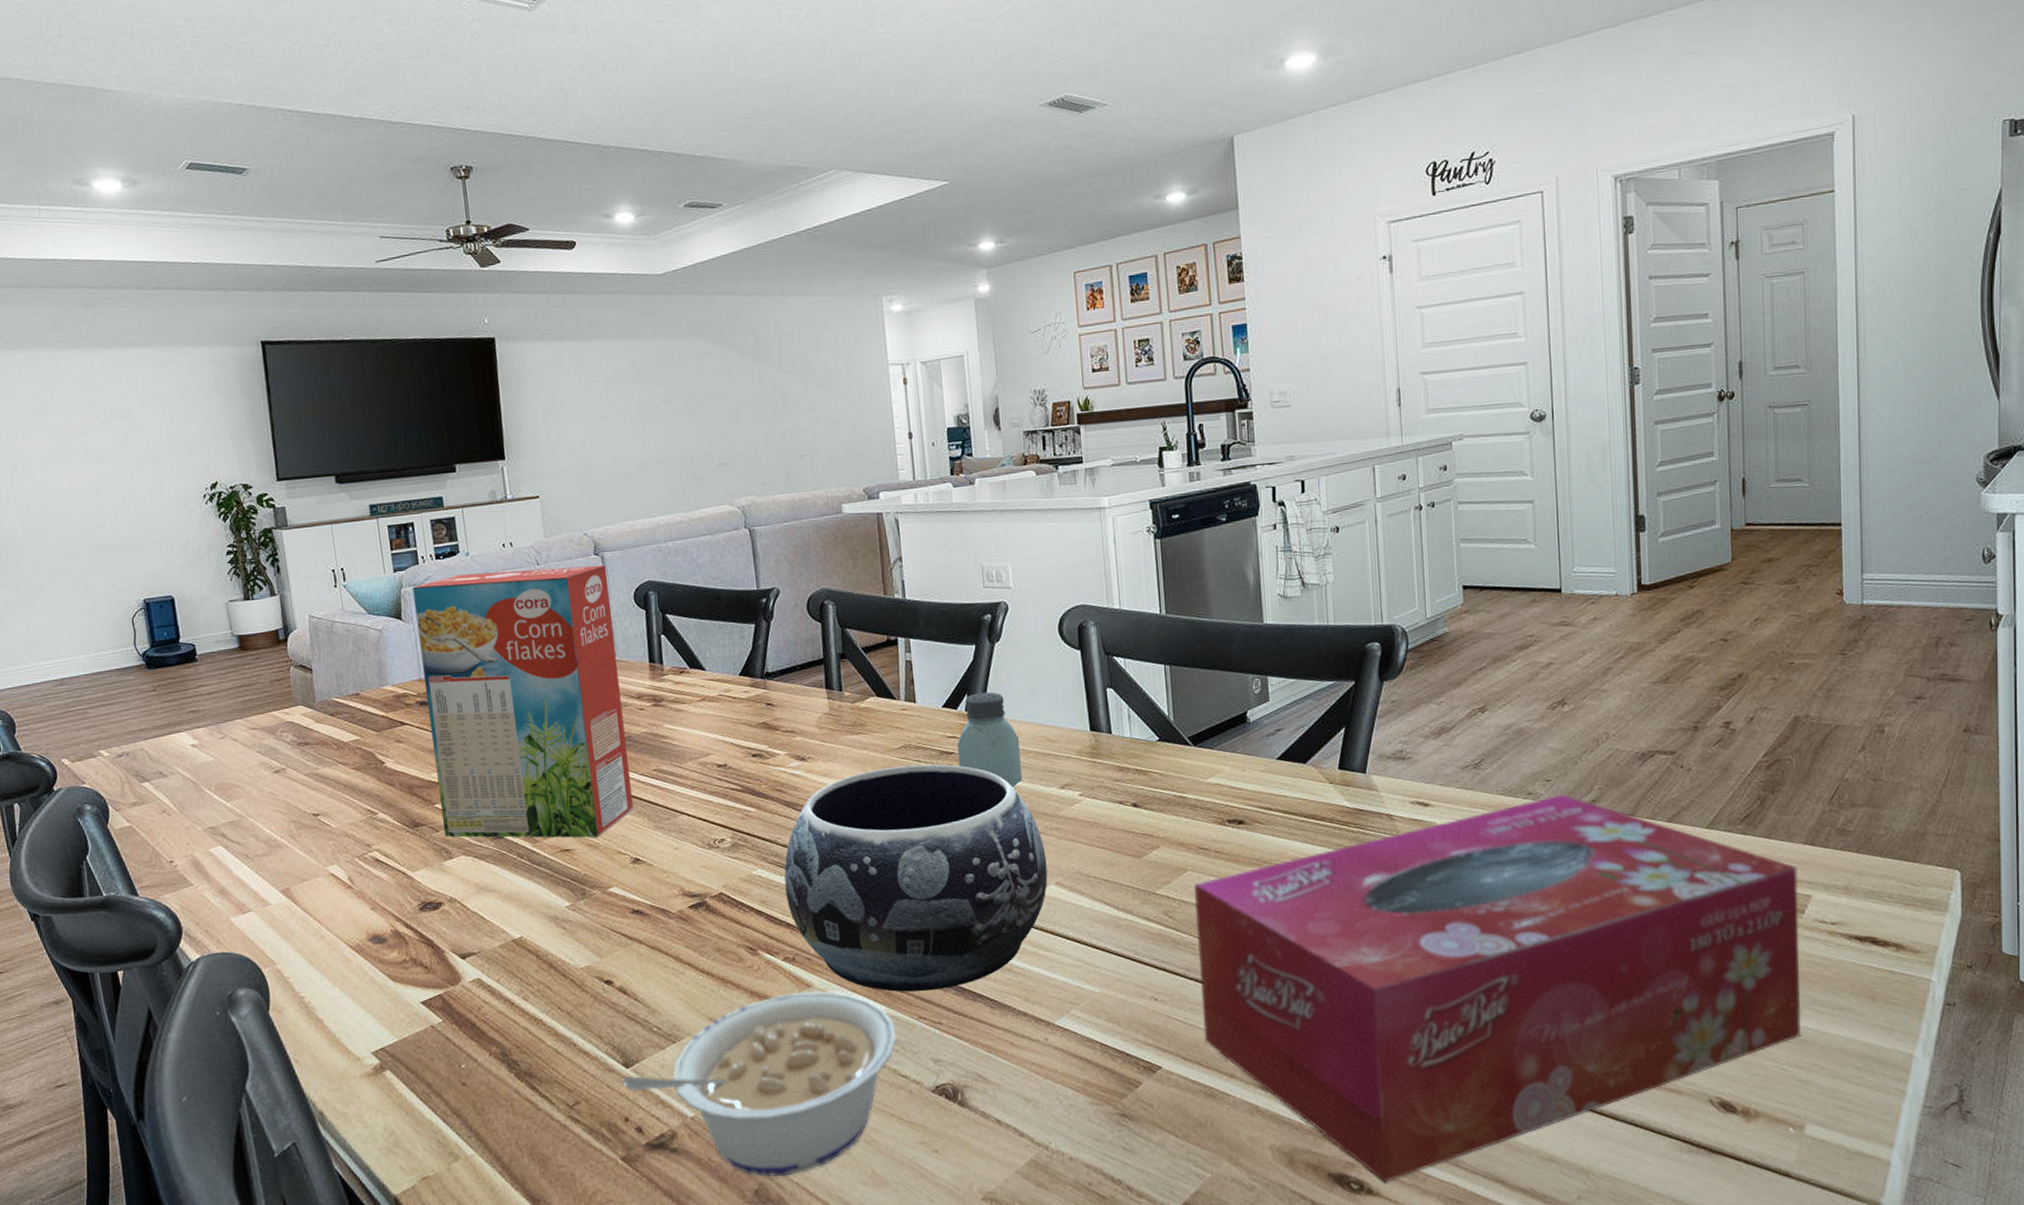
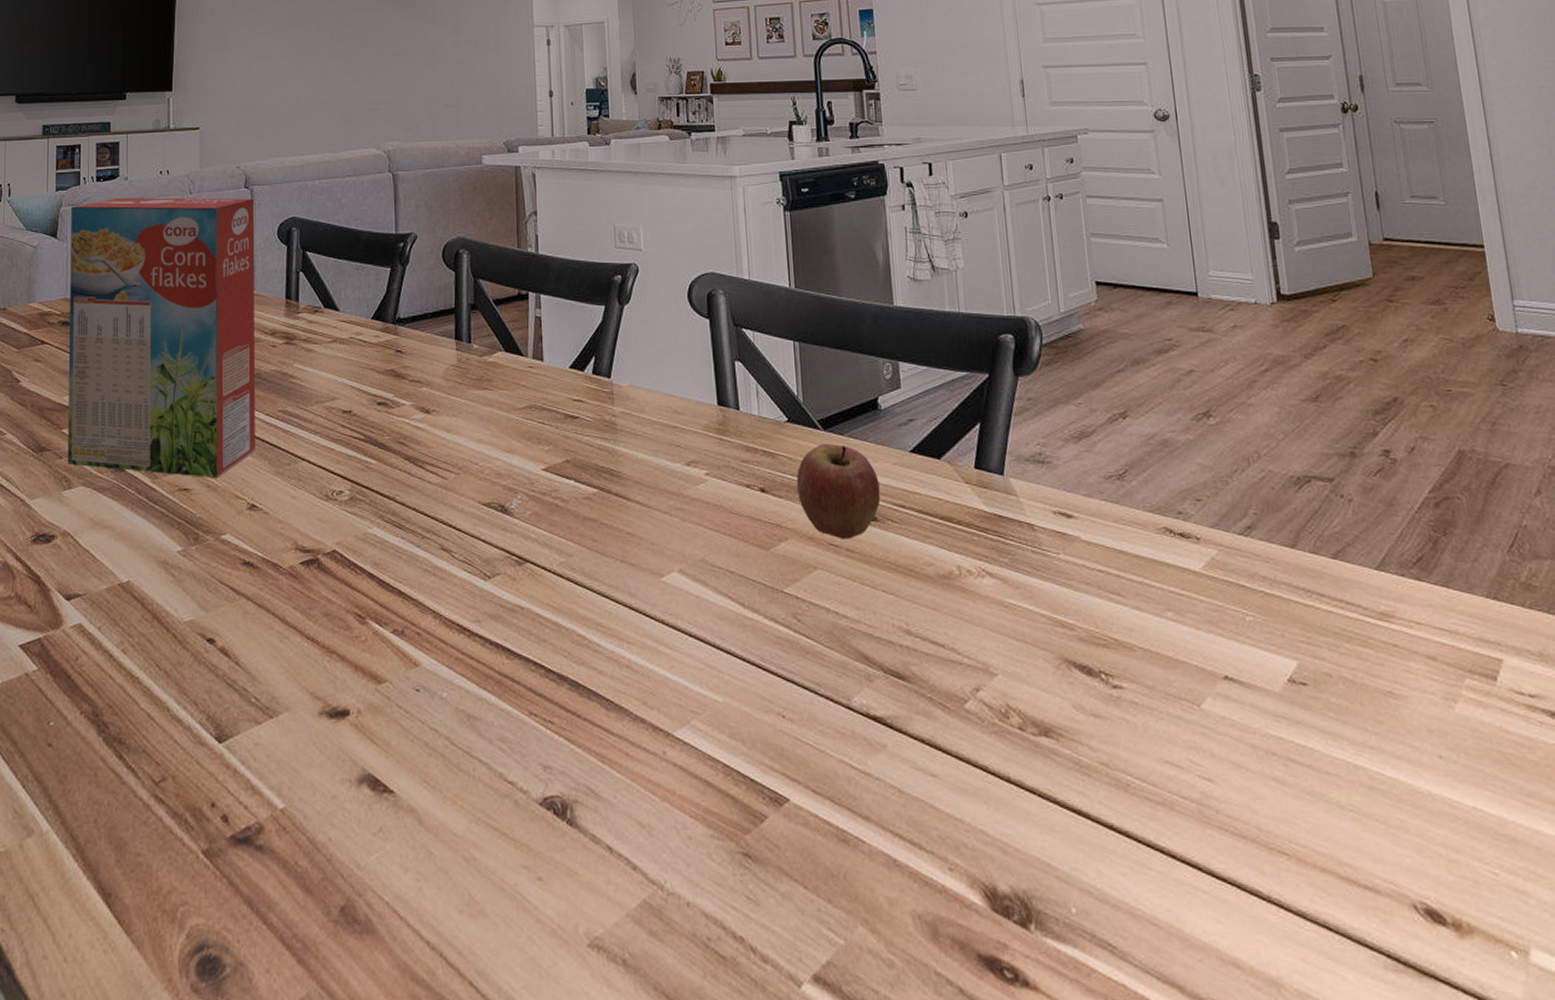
legume: present [622,990,897,1177] -> none [213,670,504,893]
decorative bowl: present [784,764,1048,992] -> none [400,427,671,682]
saltshaker: present [956,692,1023,788] -> none [582,355,648,460]
fruit: none [1167,757,1248,843] -> present [796,443,881,539]
tissue box: present [1194,794,1801,1182] -> none [824,516,1511,973]

